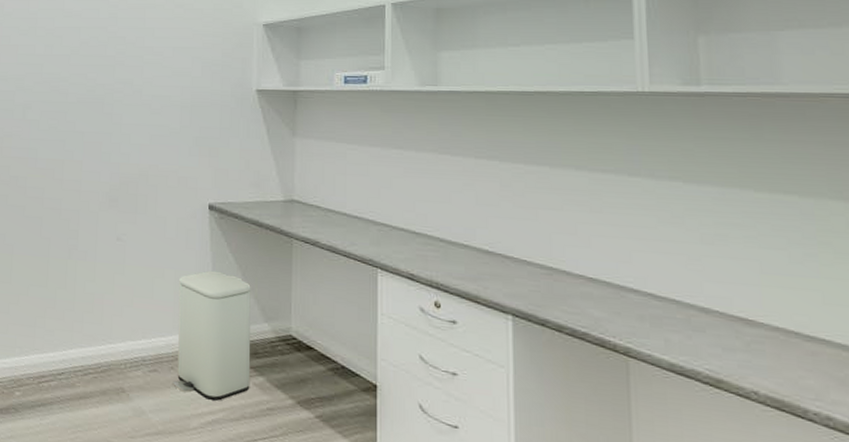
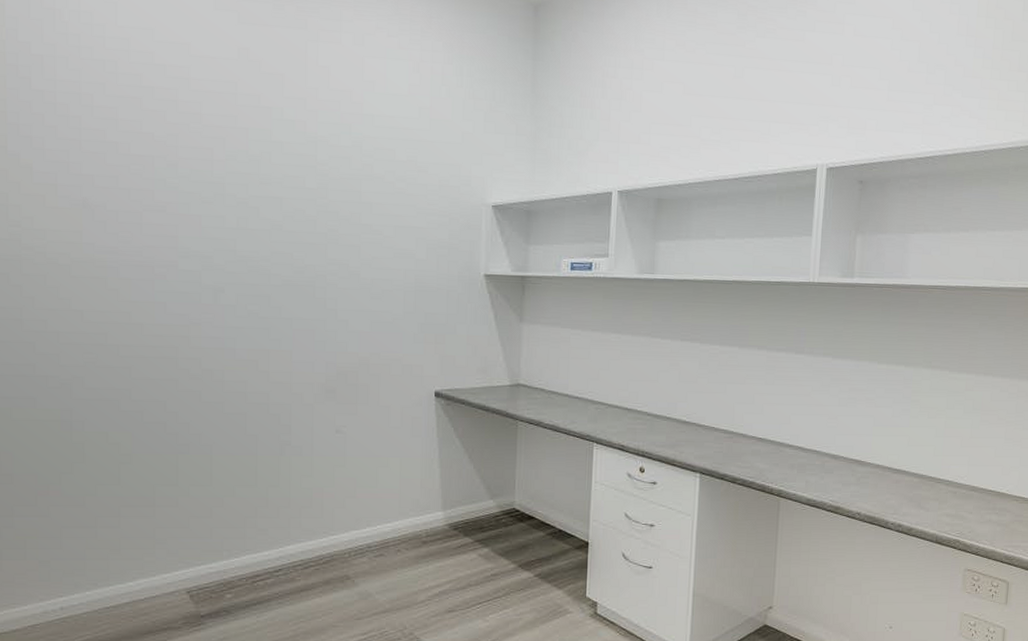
pedal bin: present [172,270,251,401] -> none [399,456,477,574]

